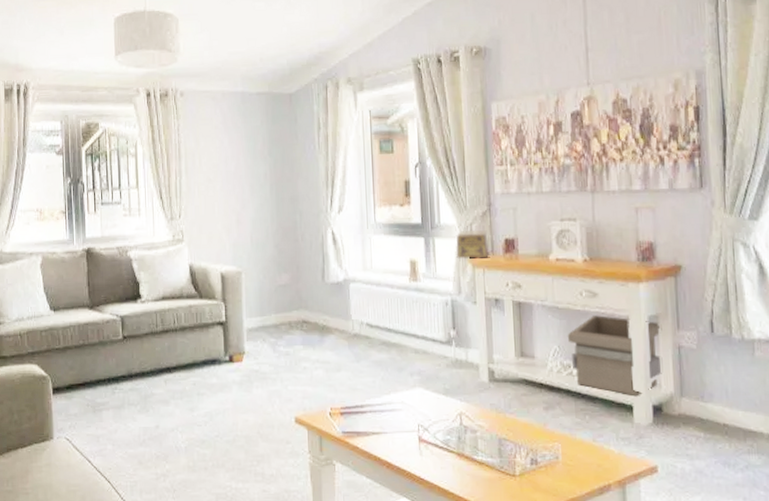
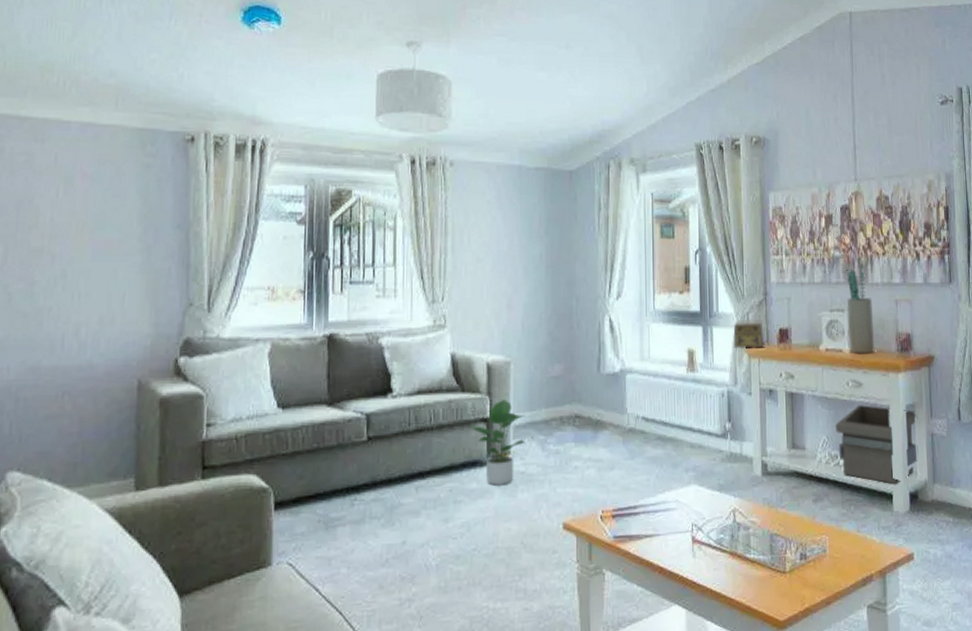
potted plant: none [206,306,258,381] -> present [467,400,525,486]
vase: none [576,171,611,264] -> present [844,263,874,354]

